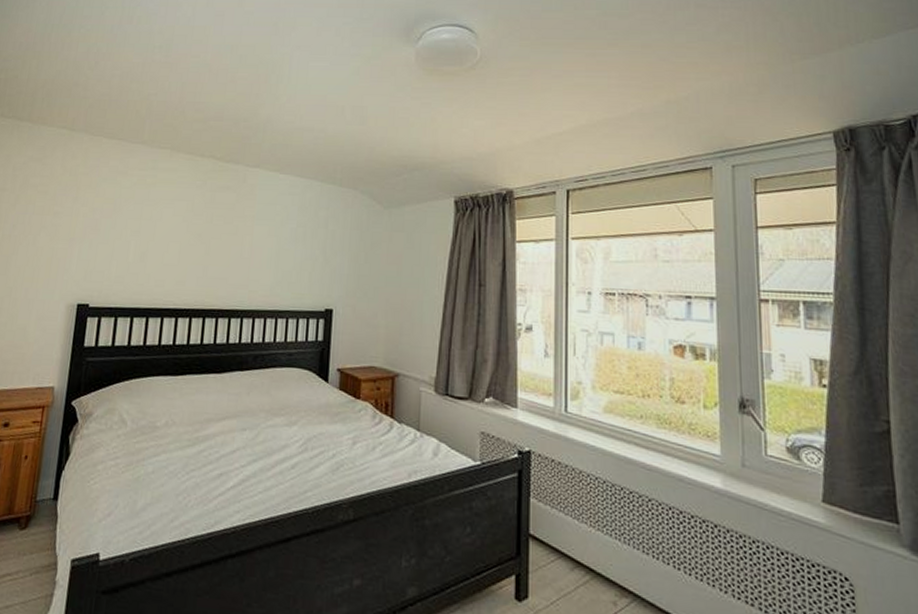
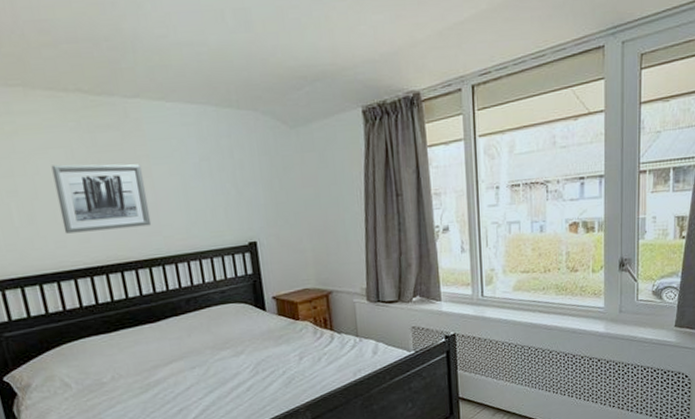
wall art: none [166,214,246,279] -> present [51,164,152,234]

